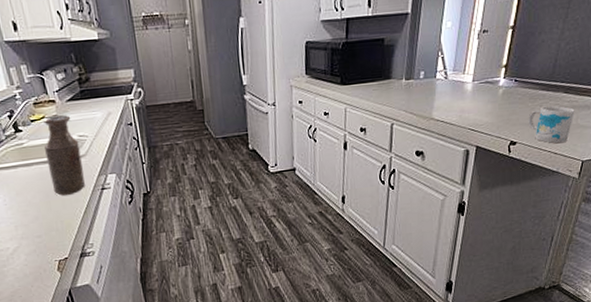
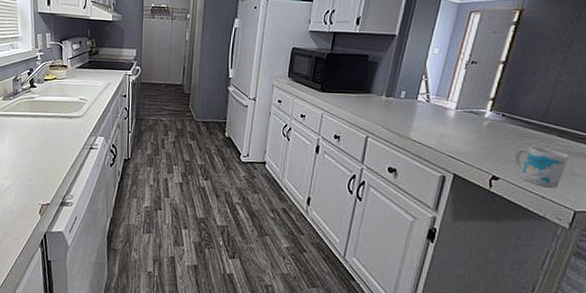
bottle: present [43,114,85,196] -> none [50,78,79,148]

